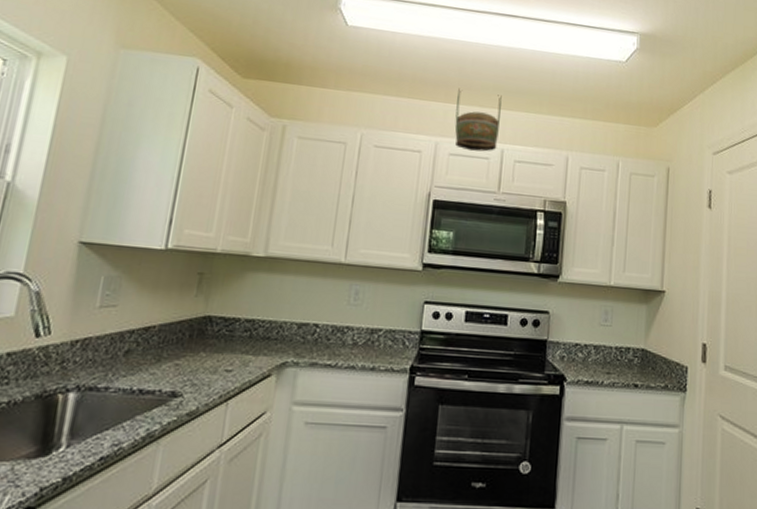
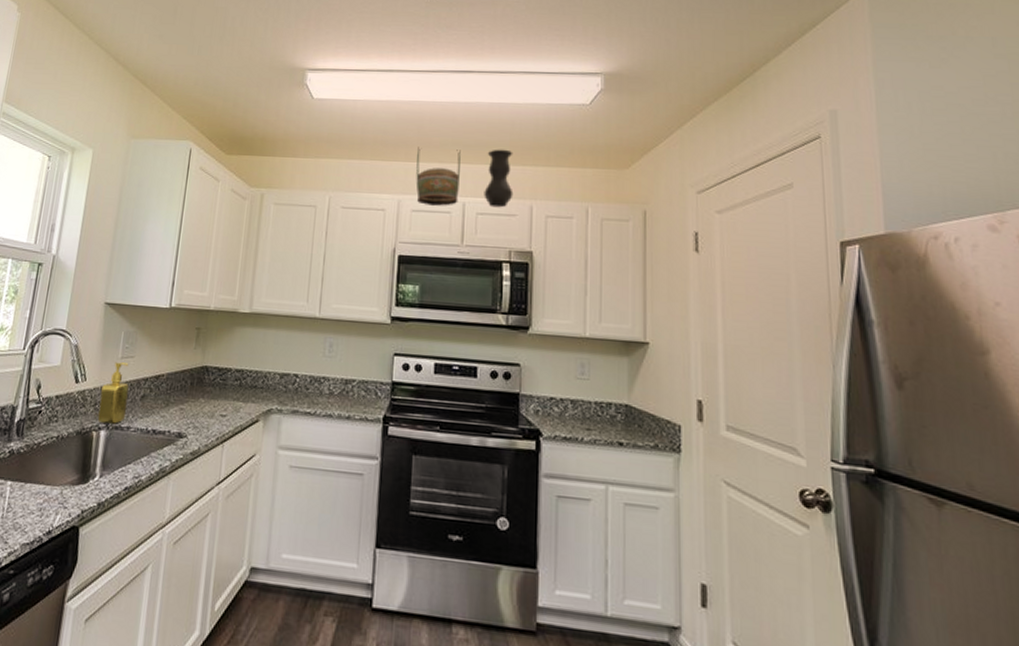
soap dispenser: none [65,312,110,385] -> present [97,362,129,424]
vase: none [522,97,553,157] -> present [484,149,514,208]

